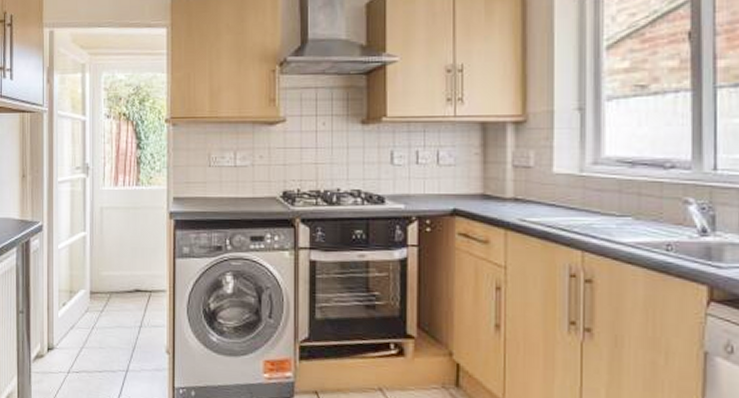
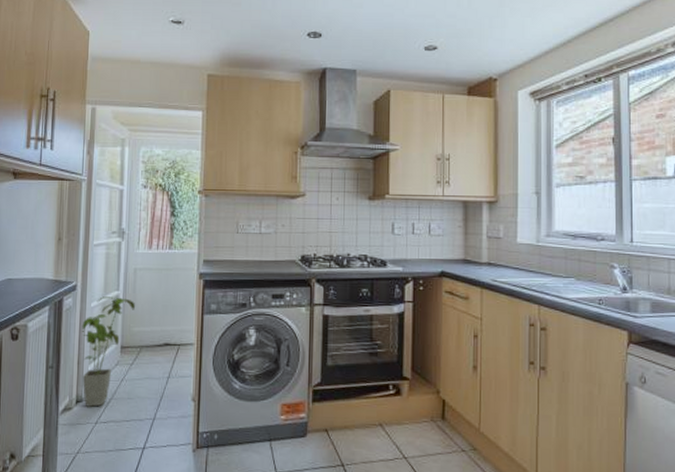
house plant: none [50,238,103,356] -> present [81,296,135,407]

